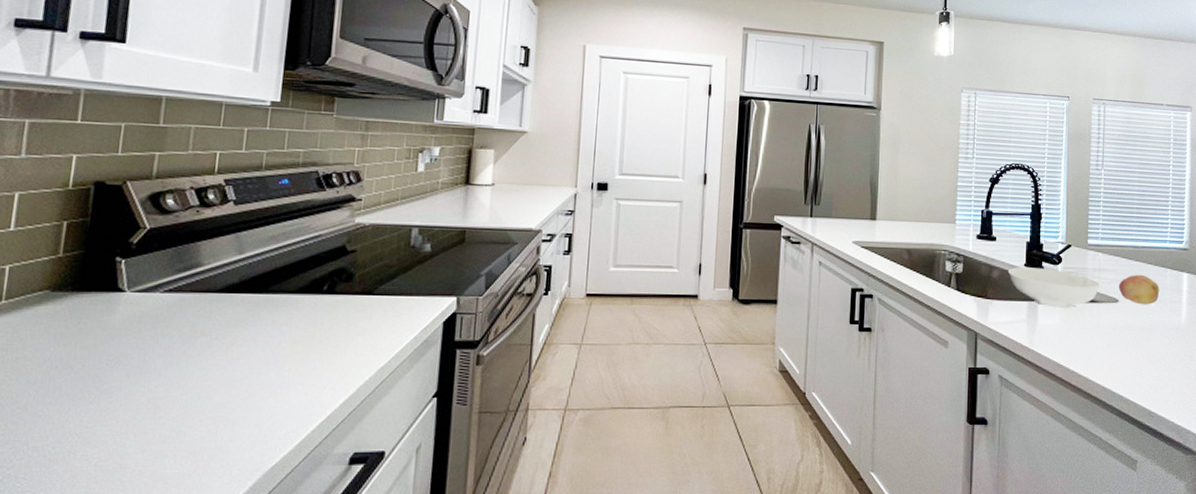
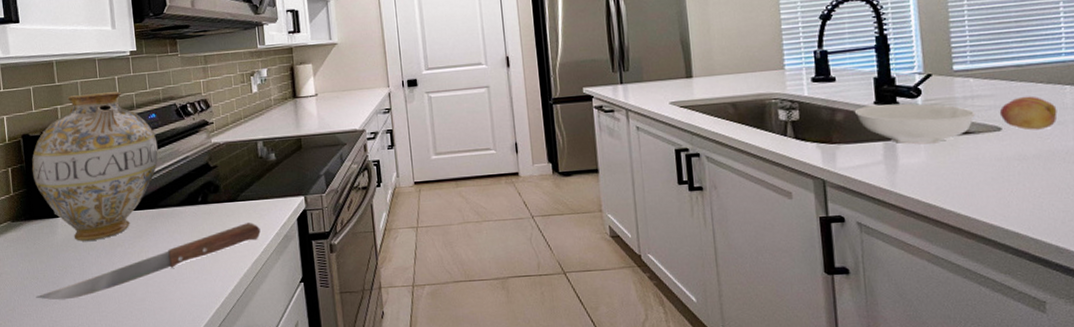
kitchen knife: none [63,322,396,400] -> present [36,223,261,301]
ceramic jug: none [97,142,284,326] -> present [31,91,158,241]

